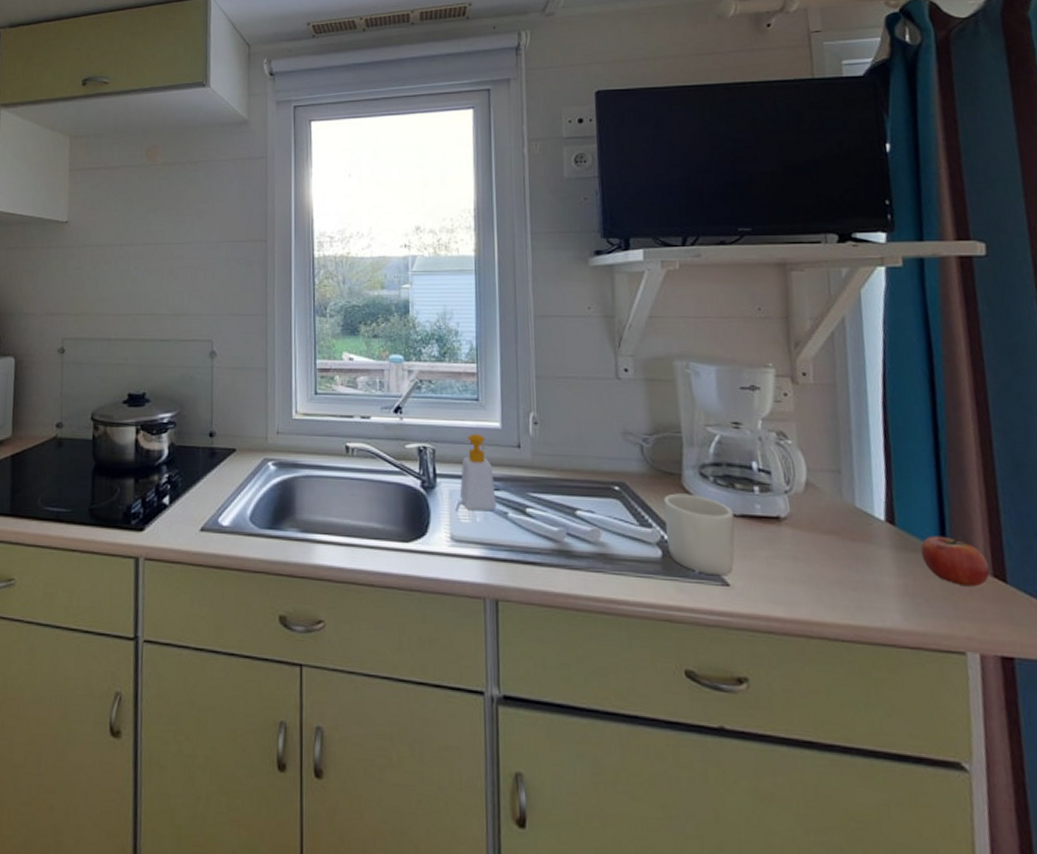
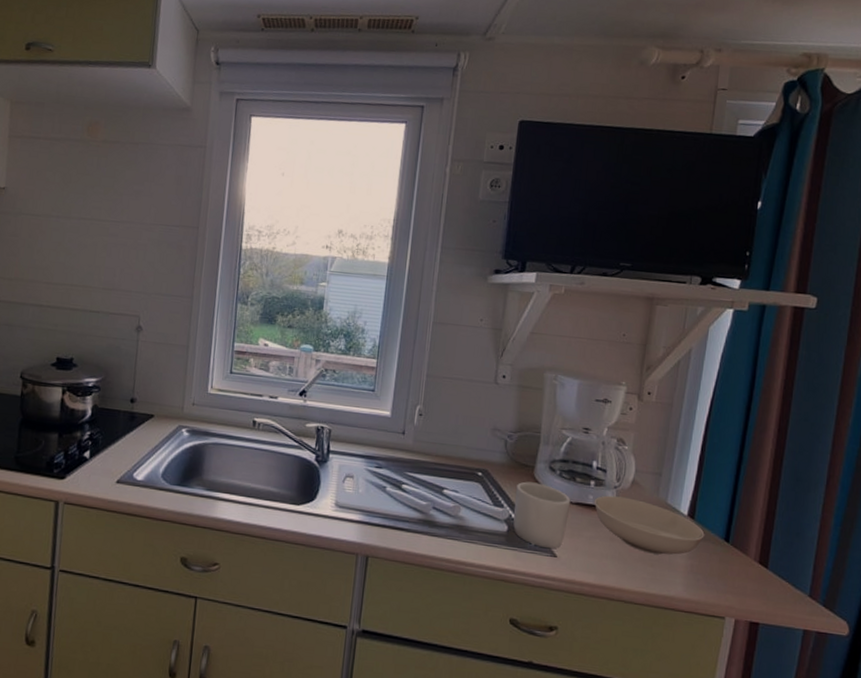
soap bottle: present [459,433,496,510] -> none [347,419,379,484]
bowl: none [762,503,914,574] -> present [594,495,705,555]
fruit: present [920,535,990,587] -> none [709,529,758,570]

